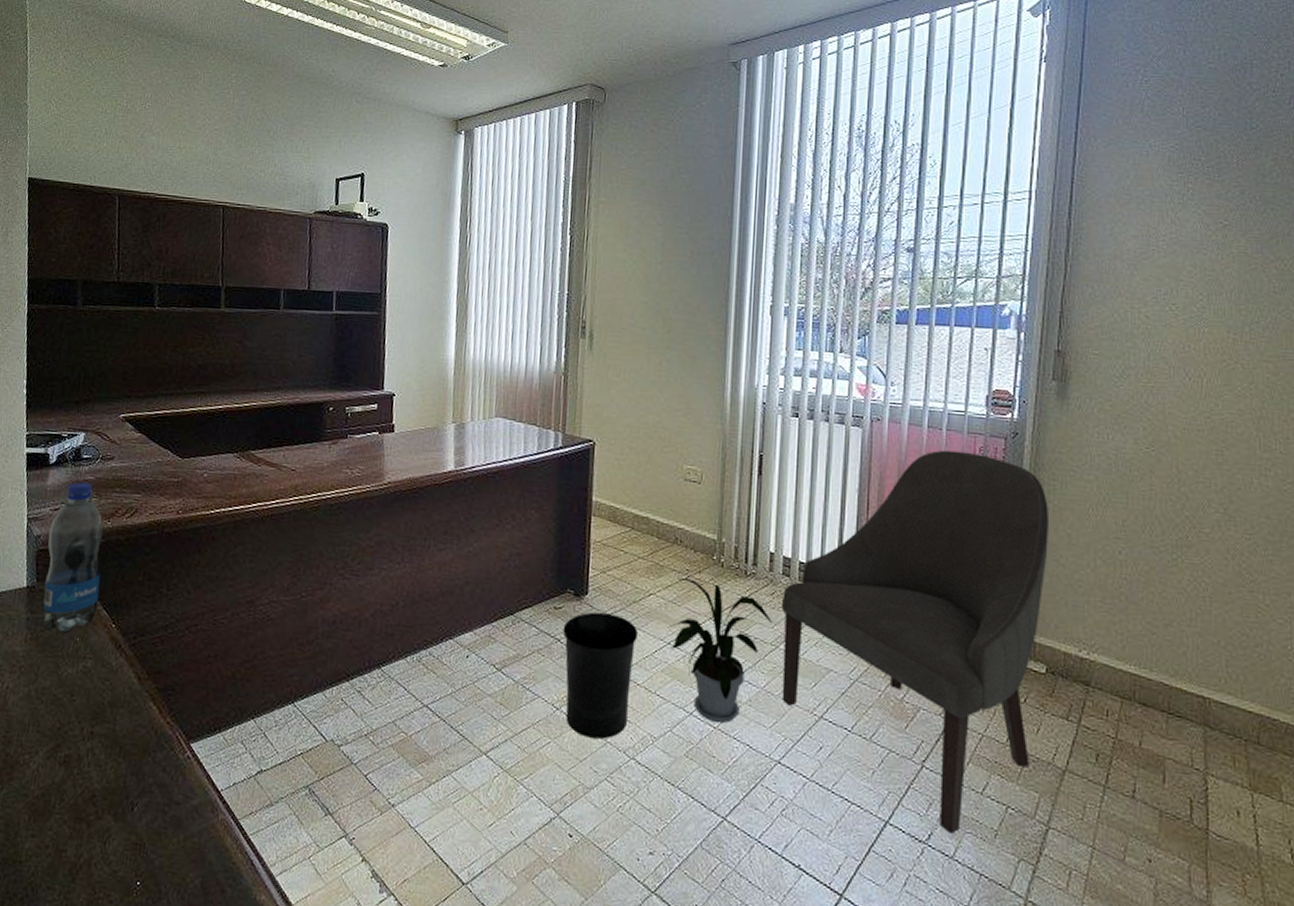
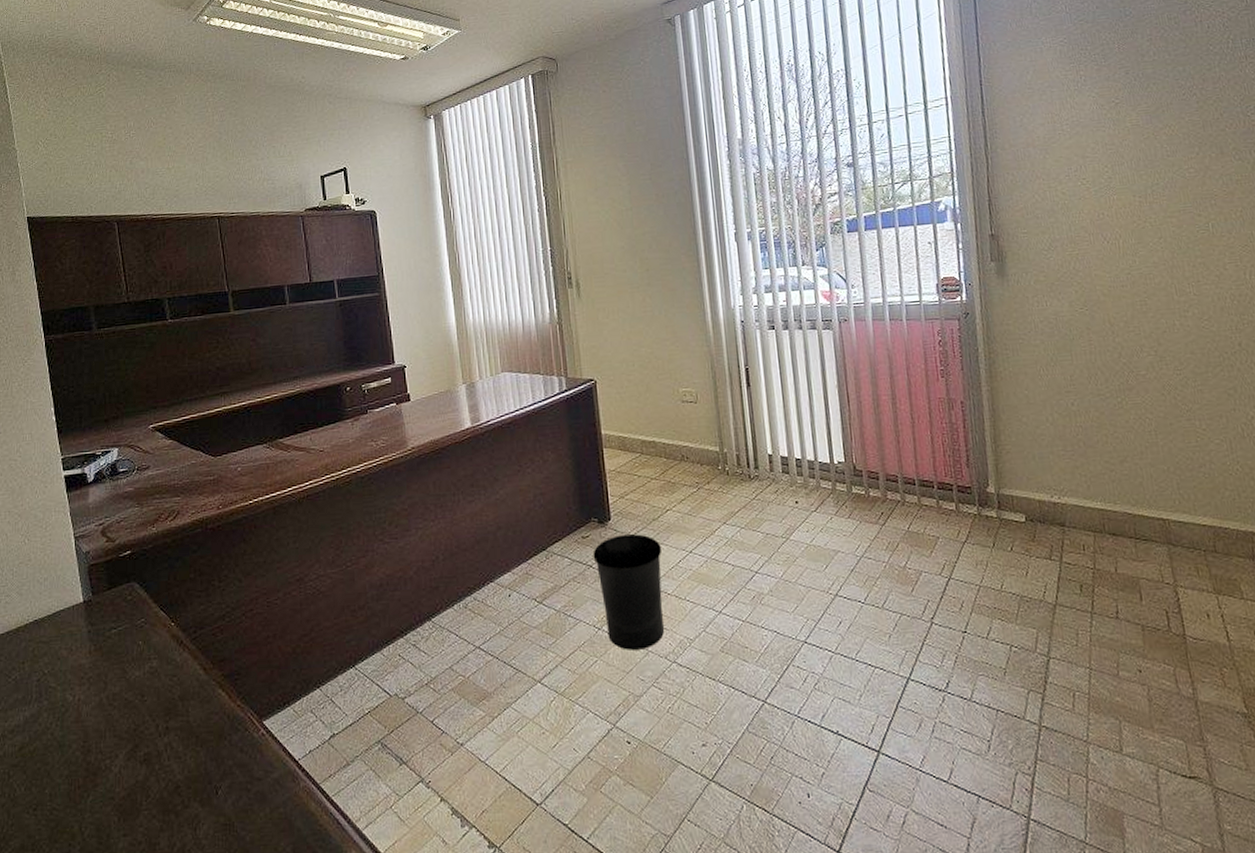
bottle: present [43,482,104,633] -> none [97,494,155,639]
house plant: present [668,576,773,724] -> none [688,489,781,617]
chair: present [781,450,1050,834] -> none [785,336,1024,679]

